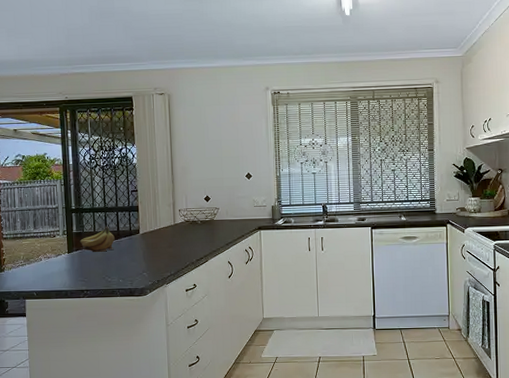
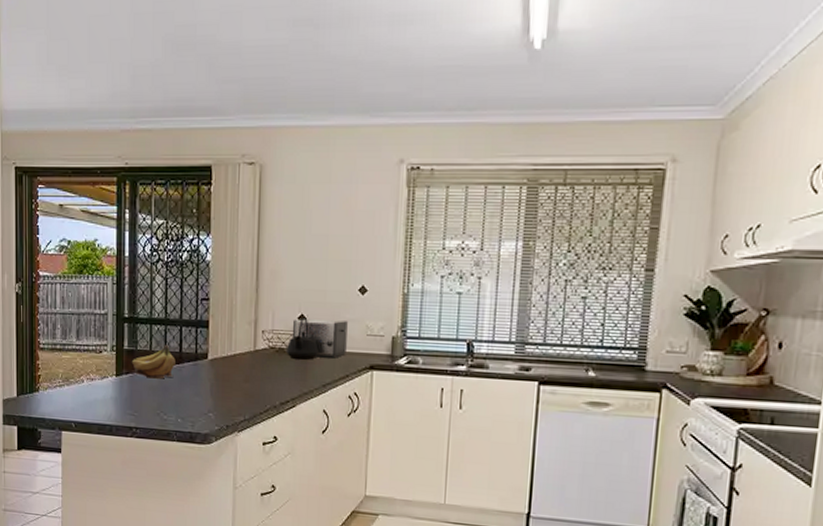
kettle: none [198,198,221,228] -> present [287,317,319,360]
toaster: none [201,198,241,226] -> present [293,319,348,360]

